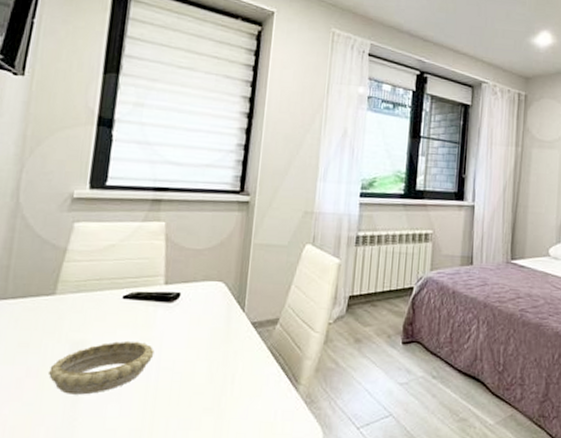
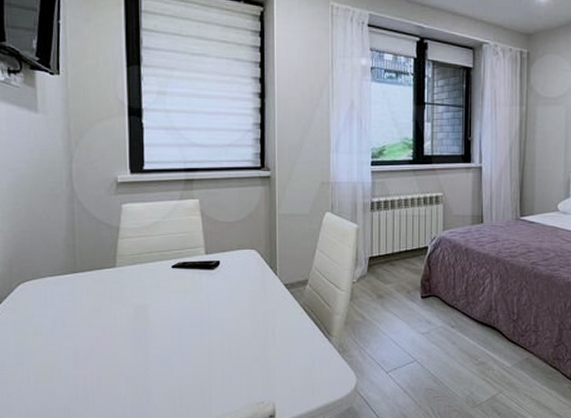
decorative bowl: present [47,340,155,395] -> none [119,303,204,349]

